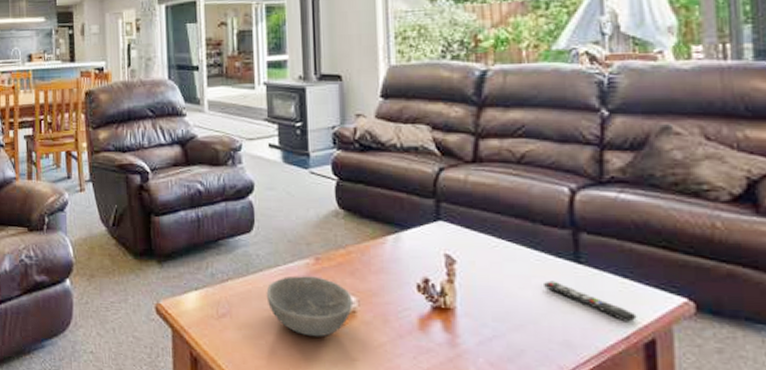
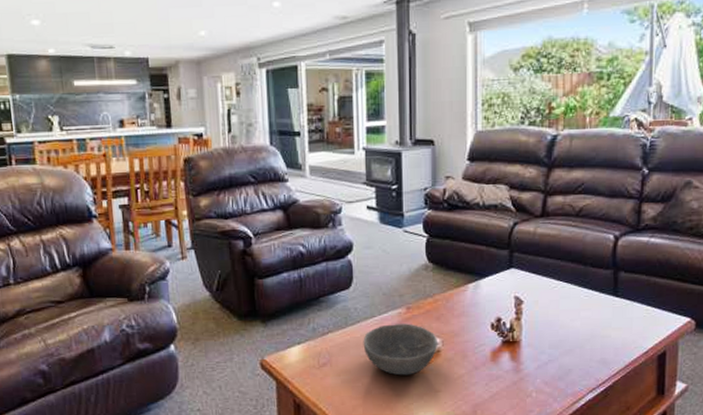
remote control: present [544,280,637,322] -> none [590,312,655,340]

